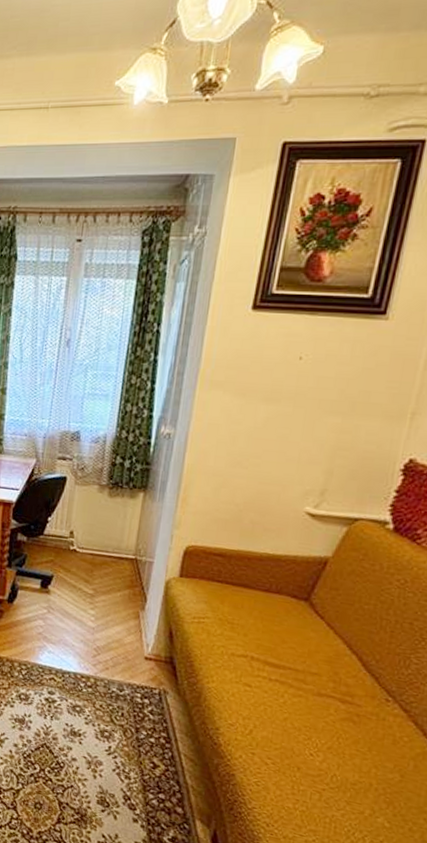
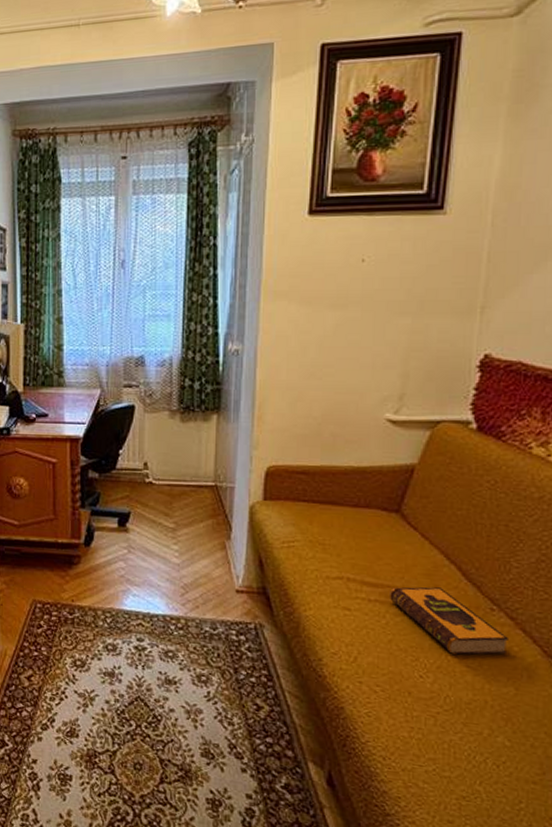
hardback book: none [290,670,400,743] -> present [390,587,508,656]

